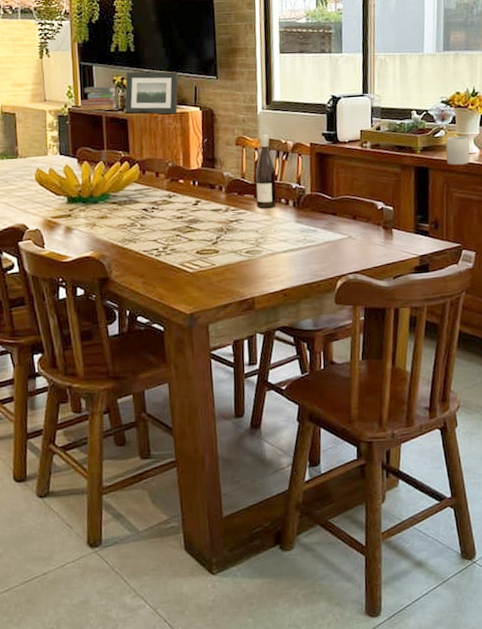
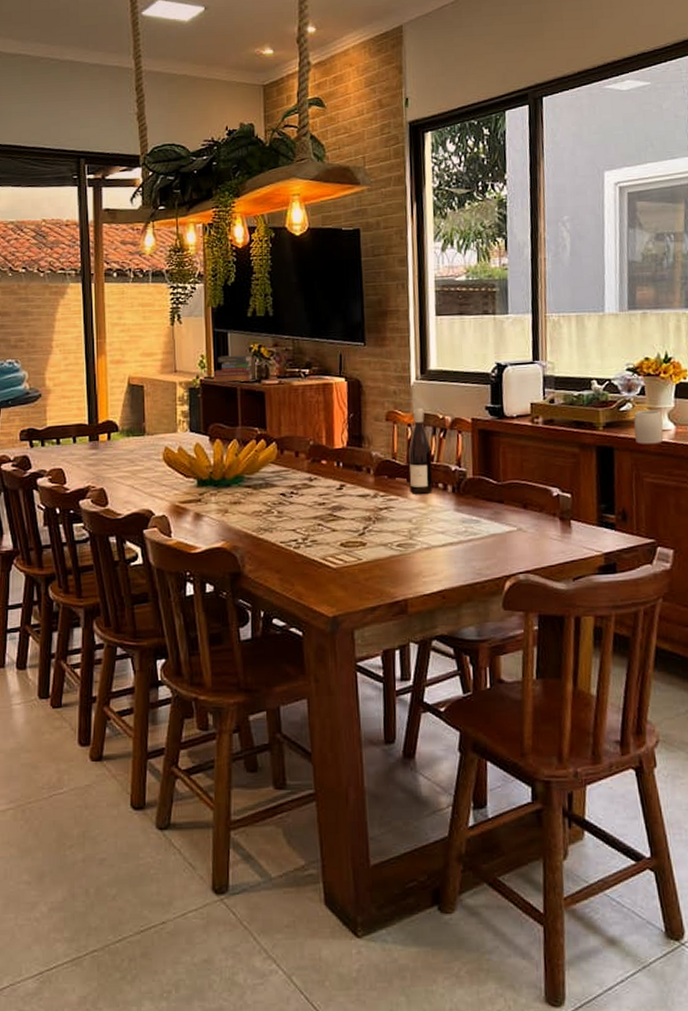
picture frame: present [125,71,179,115] -> none [262,338,322,387]

